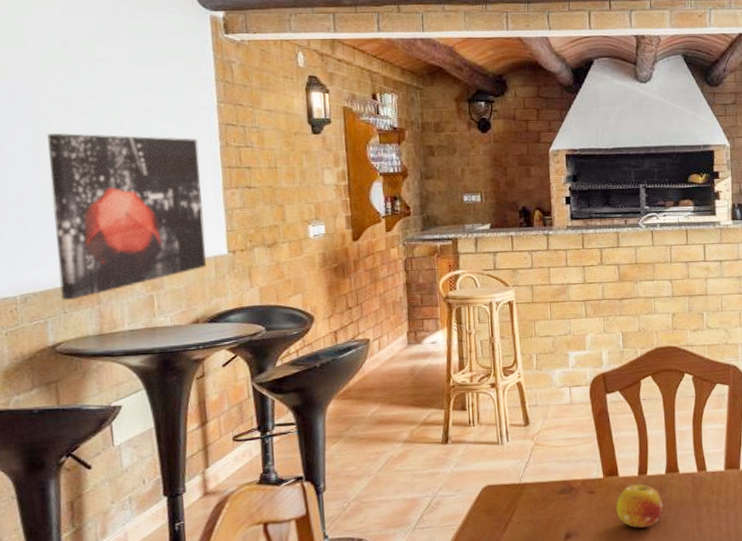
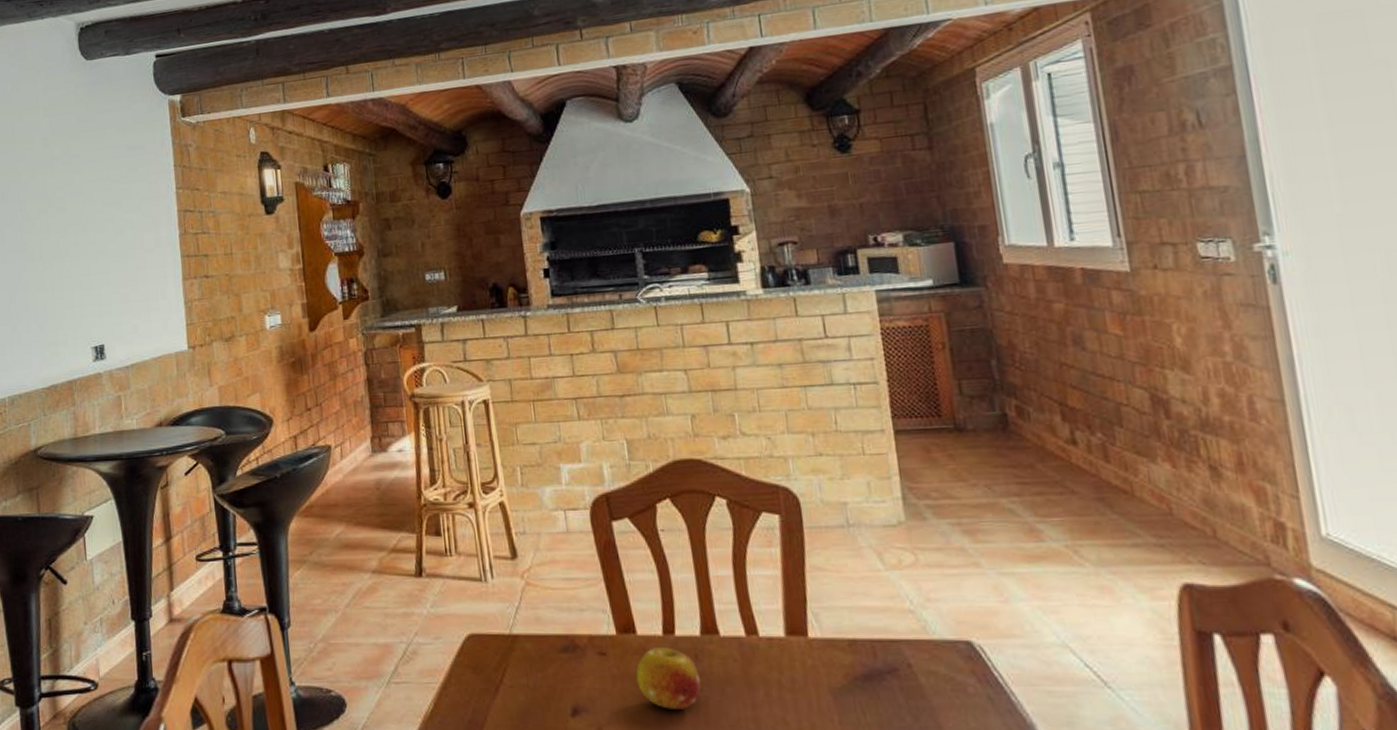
wall art: present [47,133,206,300] -> none [31,227,168,402]

